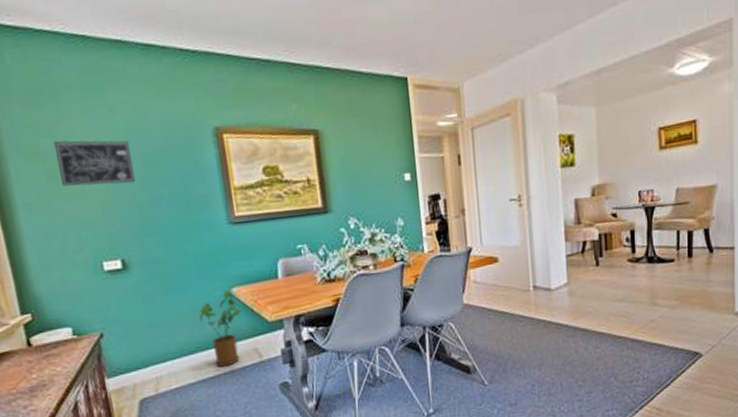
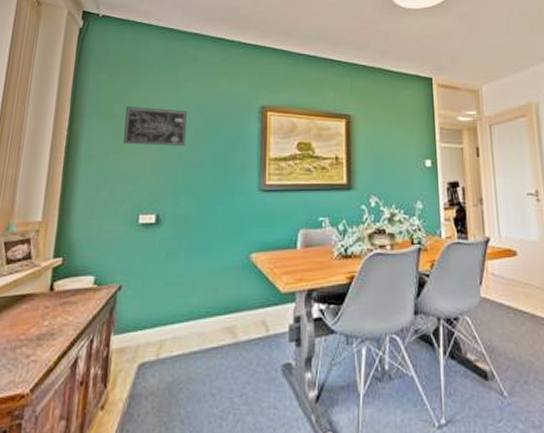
house plant: present [199,289,242,367] -> none [215,255,257,337]

